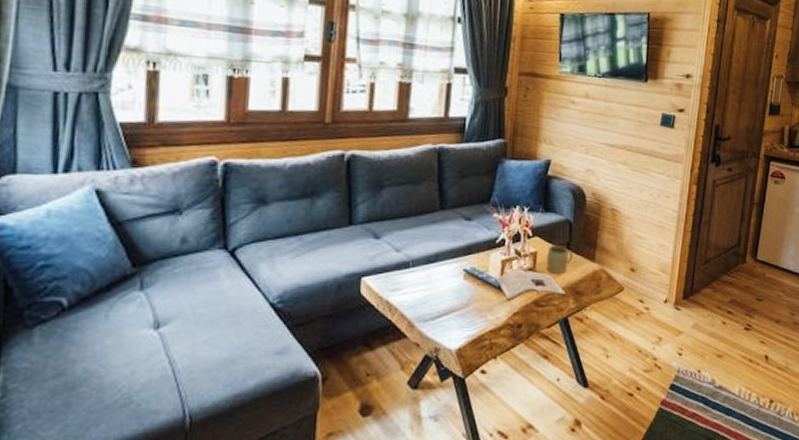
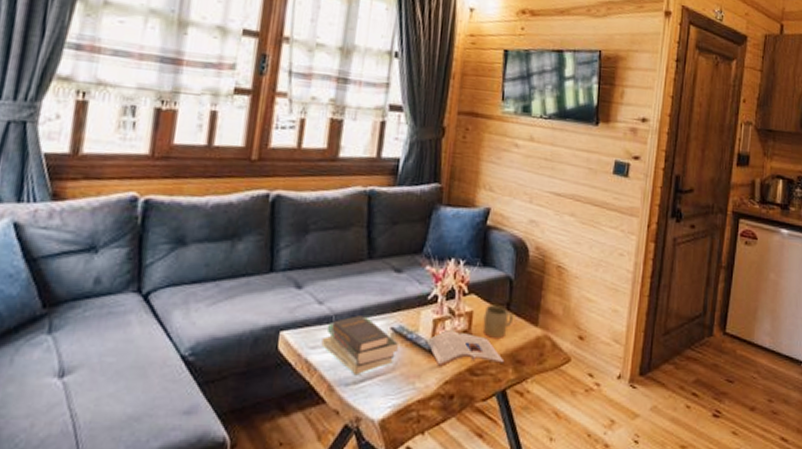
books: none [400,260,471,313] -> present [321,315,398,376]

